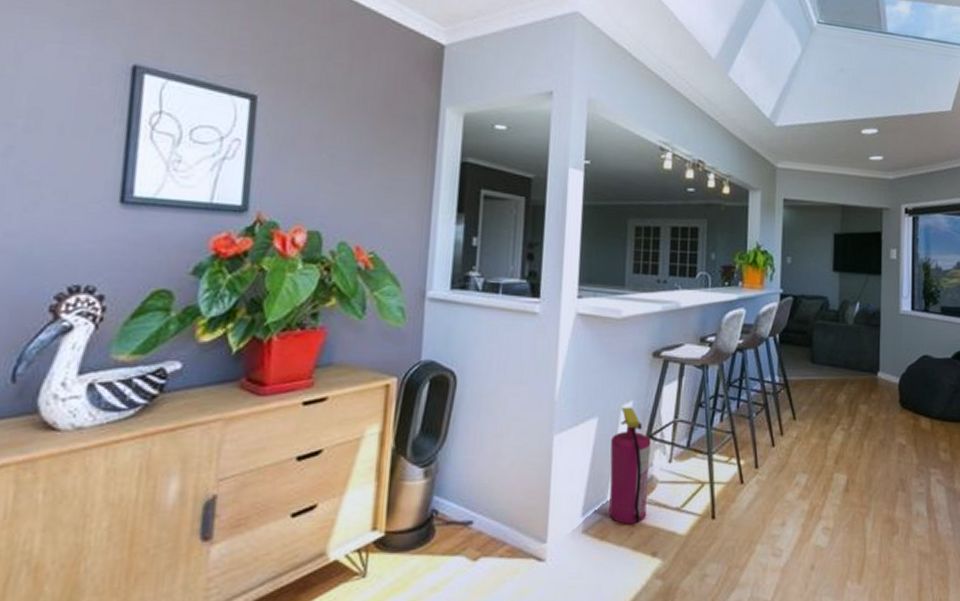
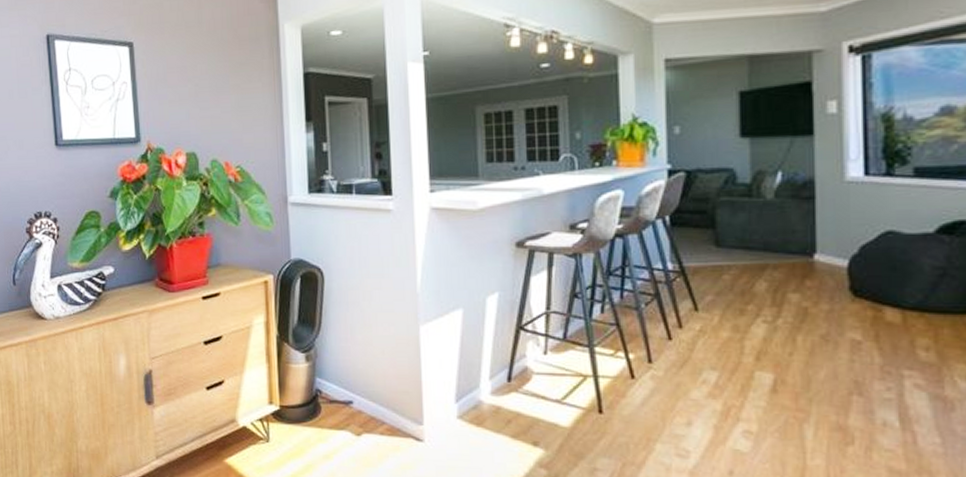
fire extinguisher: present [609,407,651,524] -> none [477,299,523,413]

